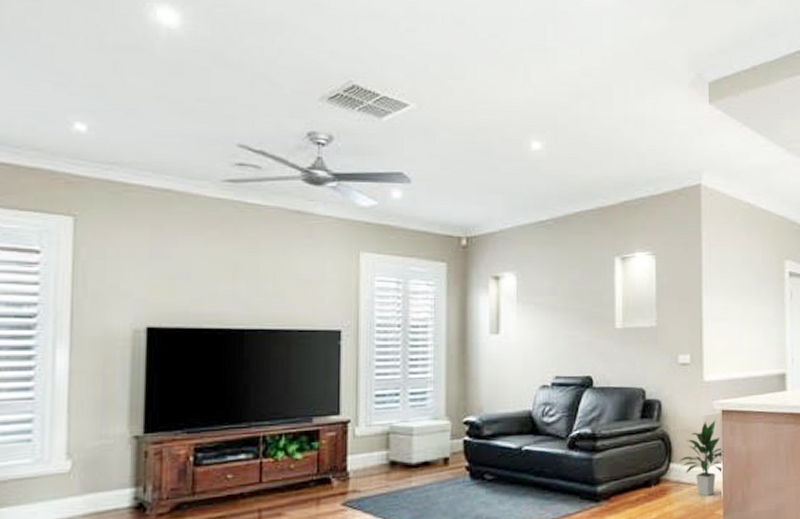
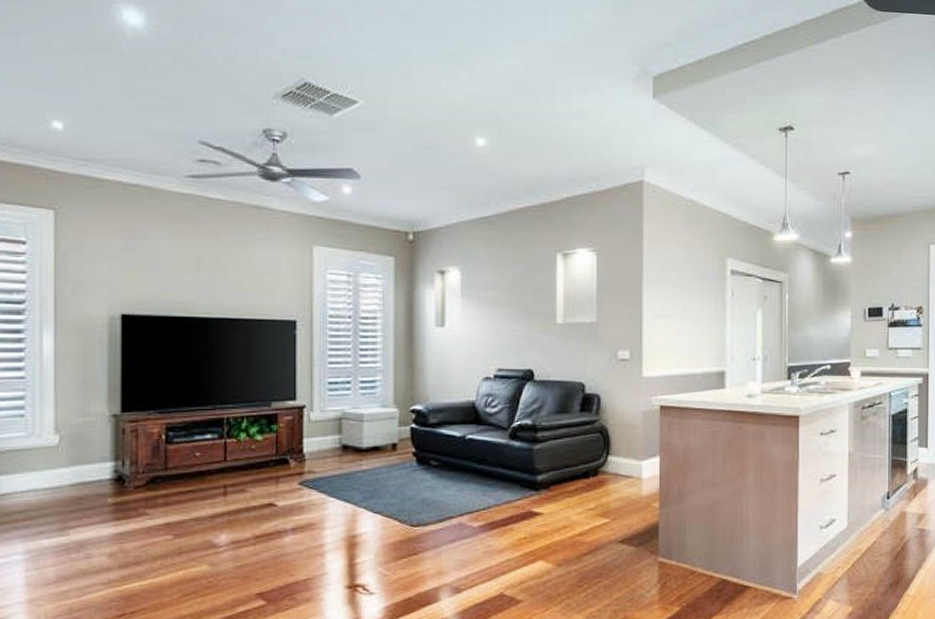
indoor plant: present [678,420,724,496] -> none [616,415,661,489]

